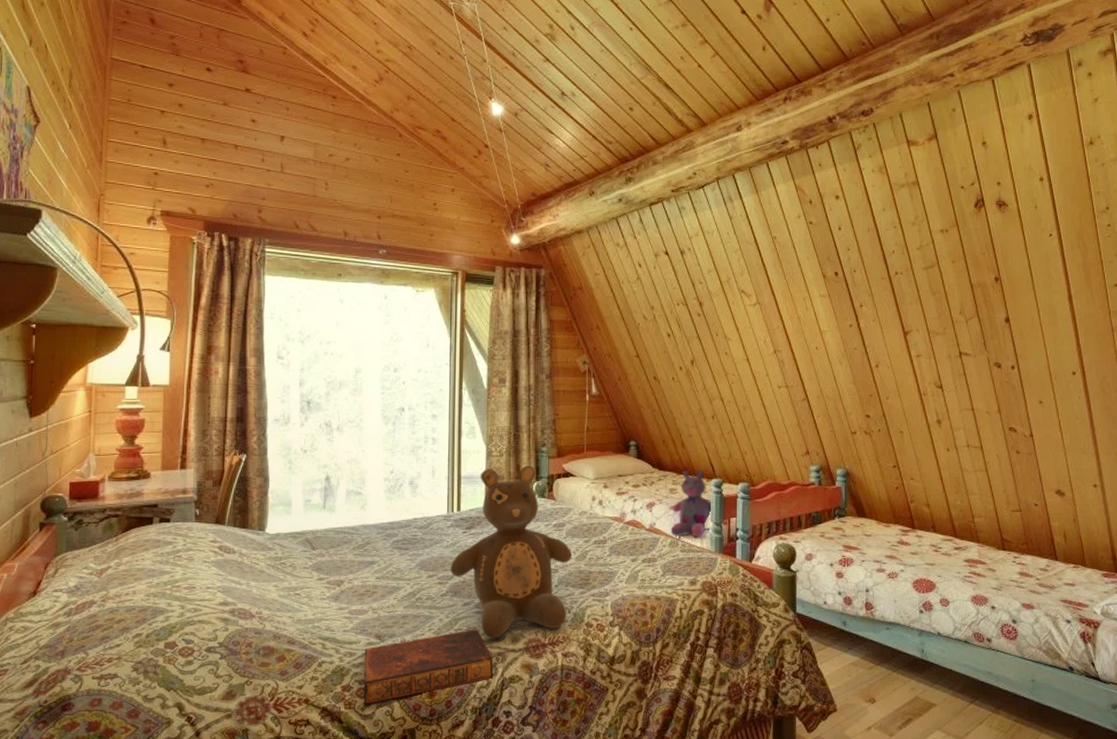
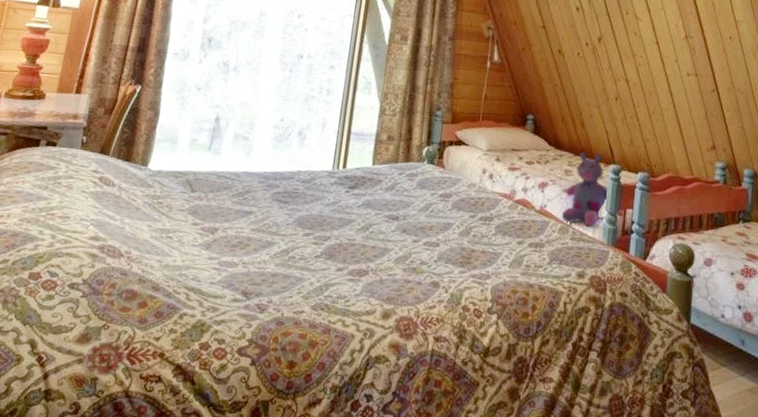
book: present [363,628,494,705] -> none [220,297,361,368]
teddy bear: present [450,465,573,639] -> none [327,127,456,312]

